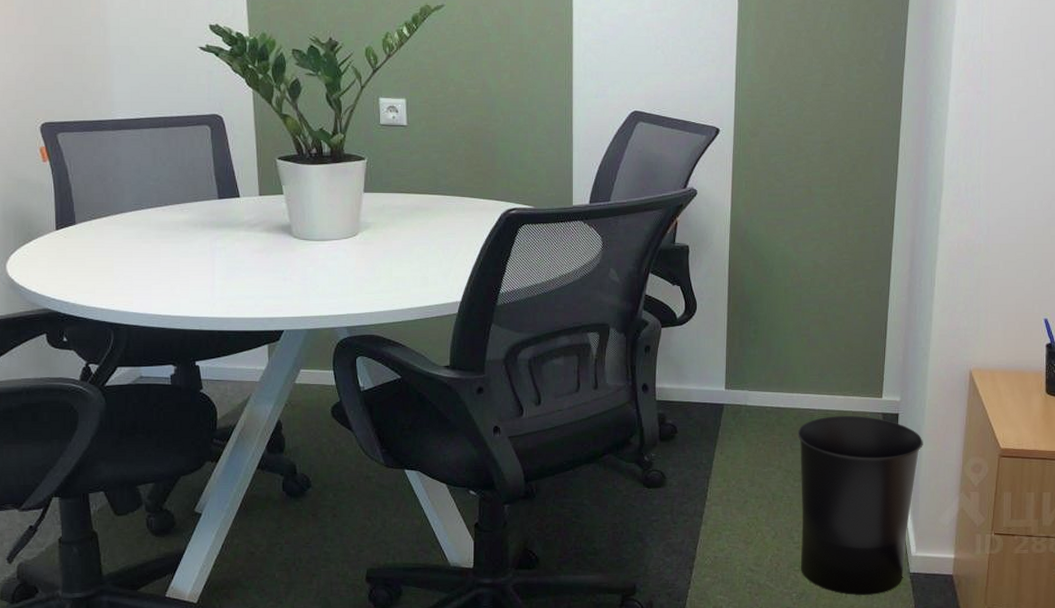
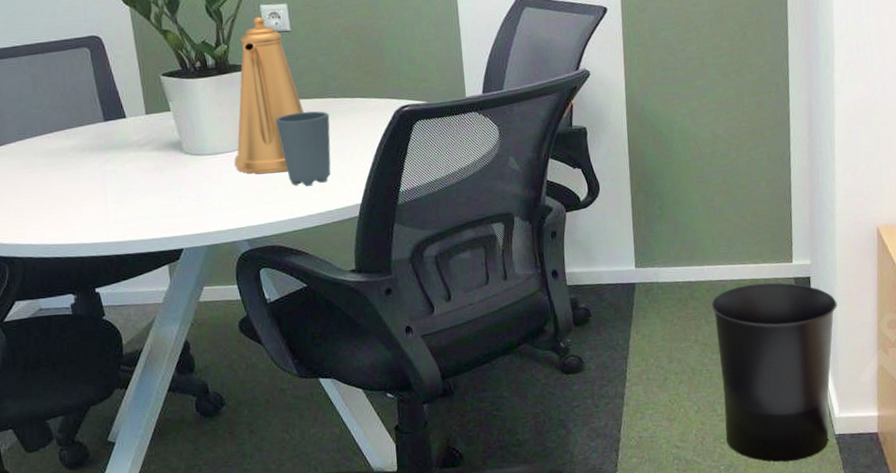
coffee pot: none [341,109,412,264] -> present [234,16,304,174]
cup: none [384,207,438,279] -> present [275,111,331,185]

